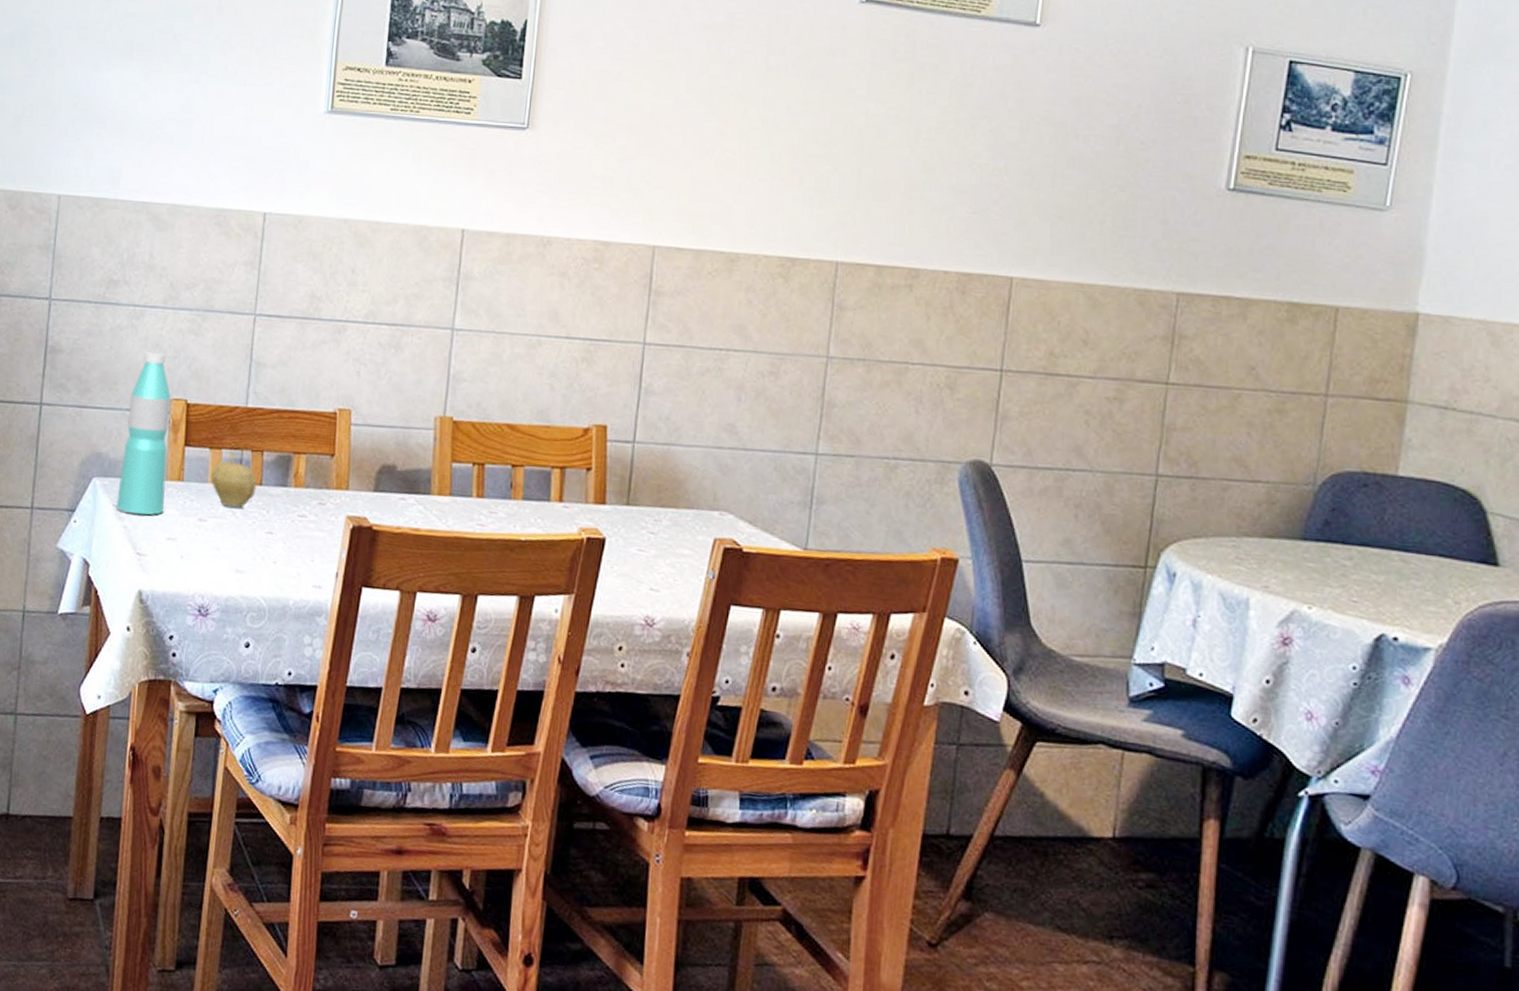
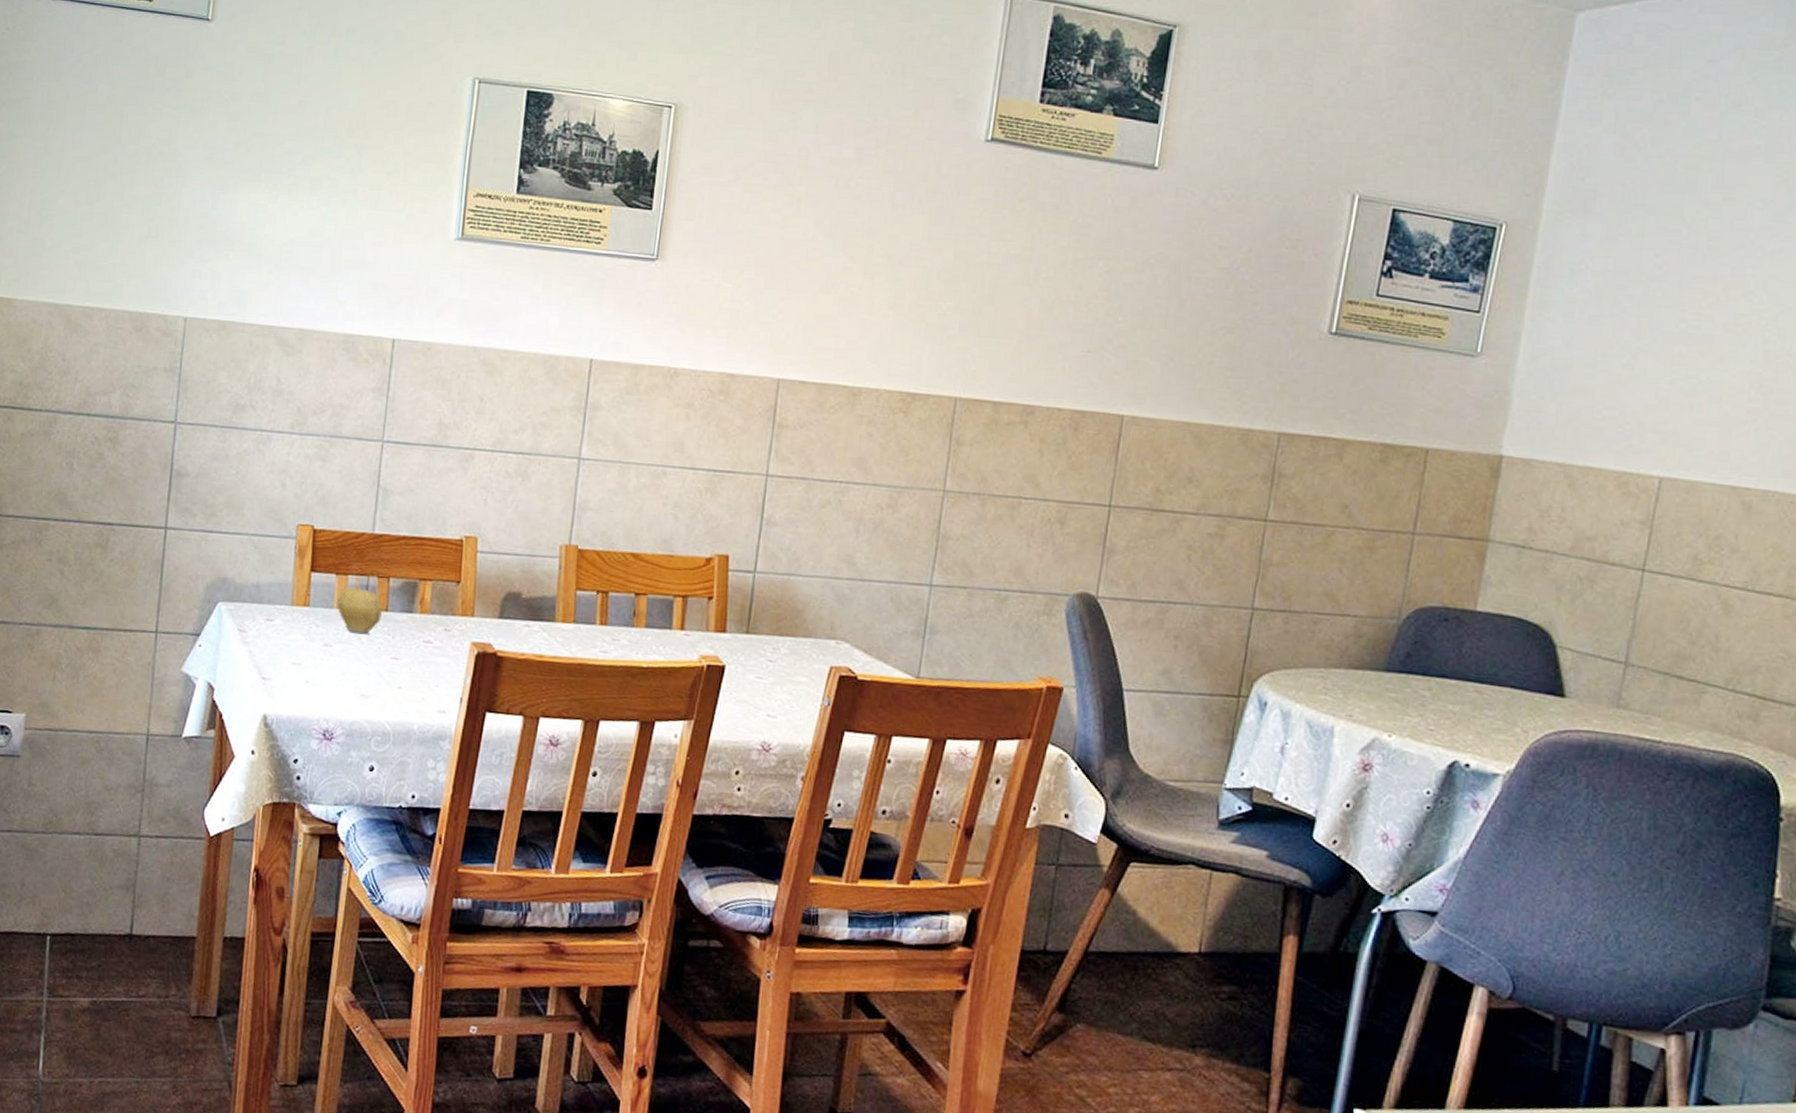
water bottle: present [116,352,171,515] -> none [241,477,298,640]

